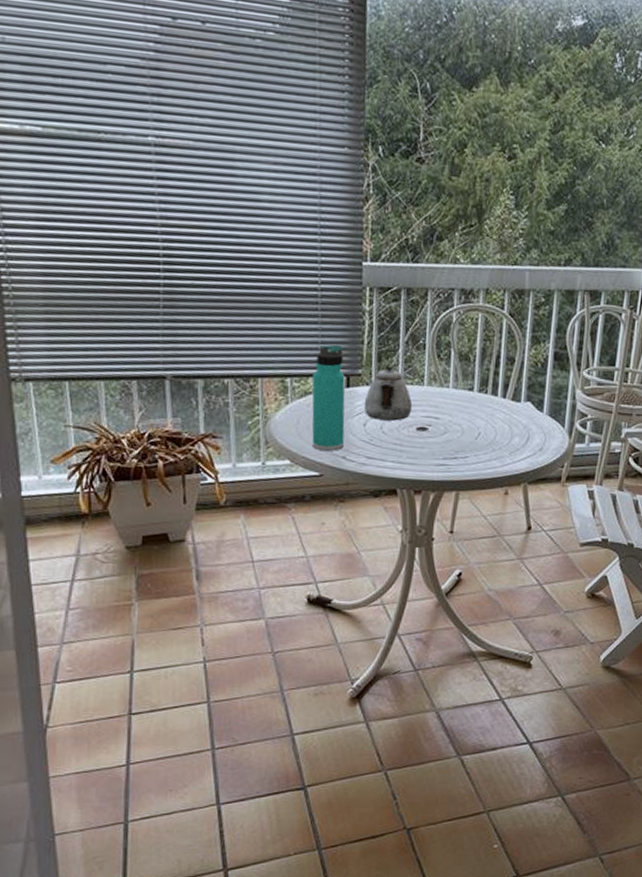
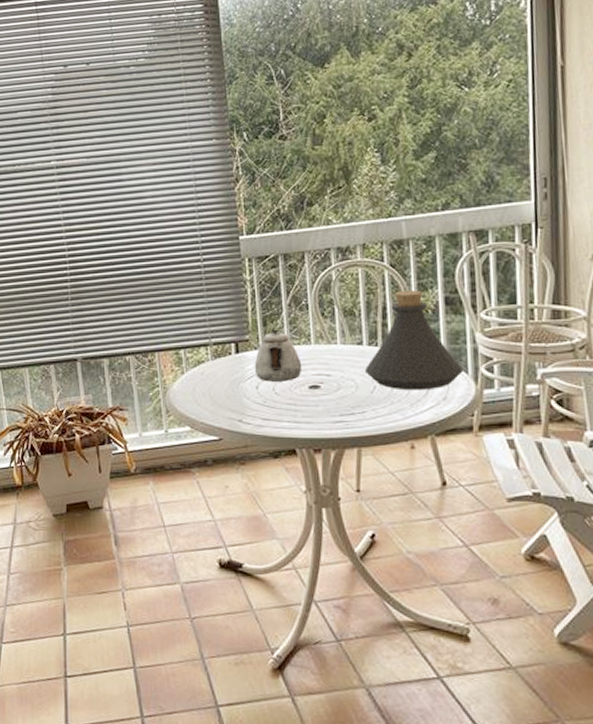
thermos bottle: present [311,344,346,451] -> none [204,314,239,415]
bottle: none [473,341,561,440] -> present [365,290,464,391]

